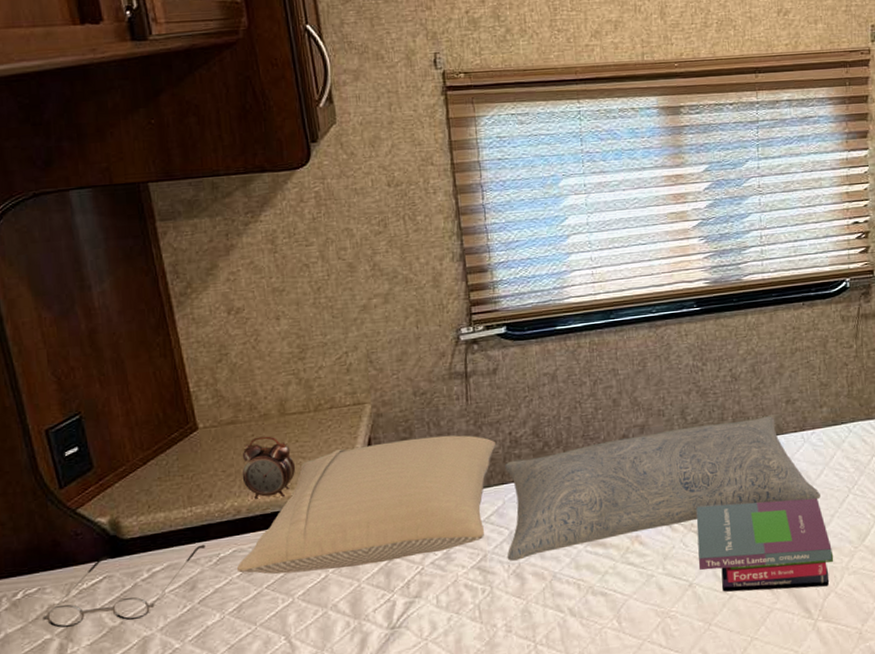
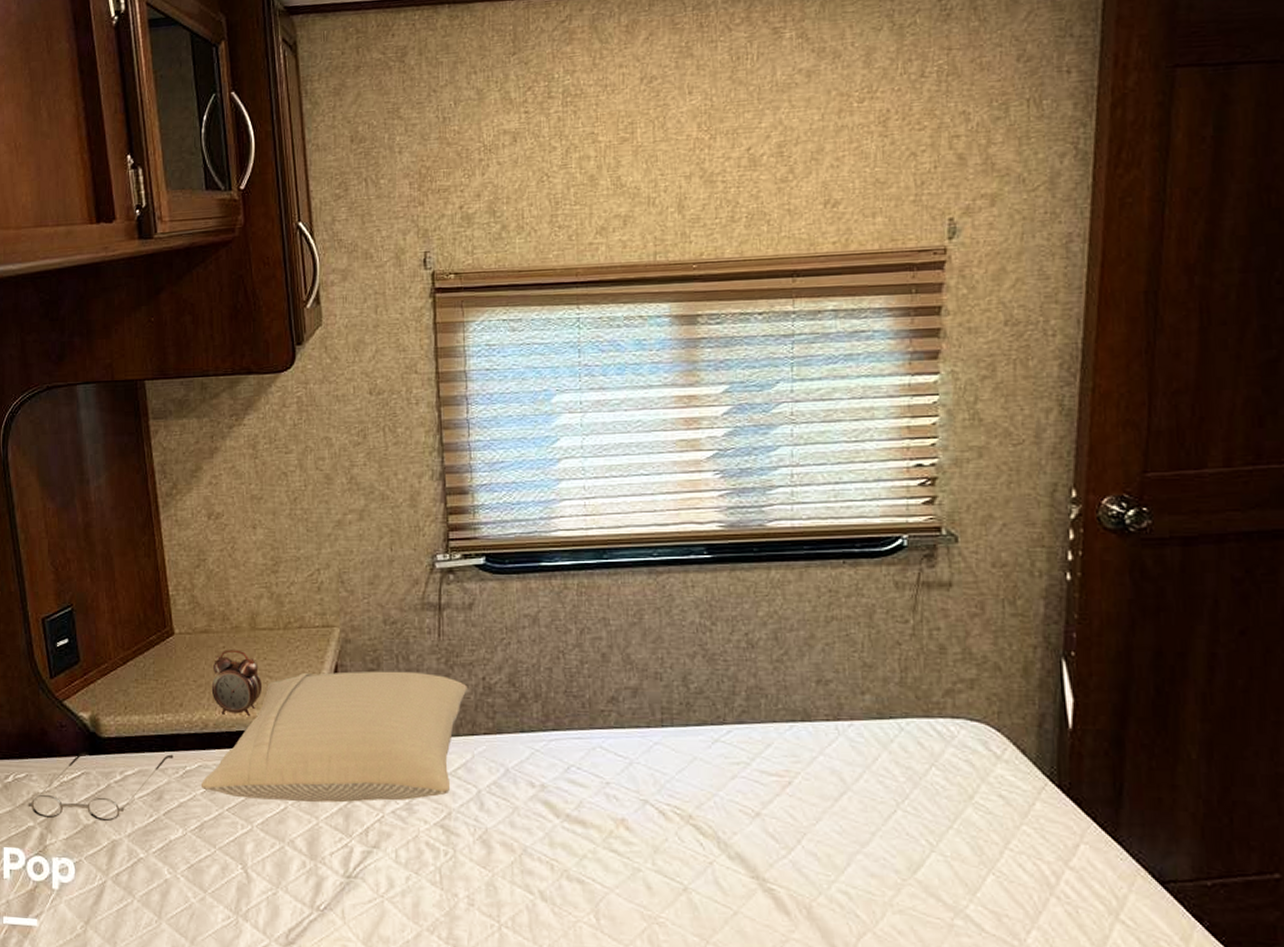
pillow: present [505,416,821,561] -> none [473,697,858,825]
books: present [696,497,834,592] -> none [695,795,873,924]

